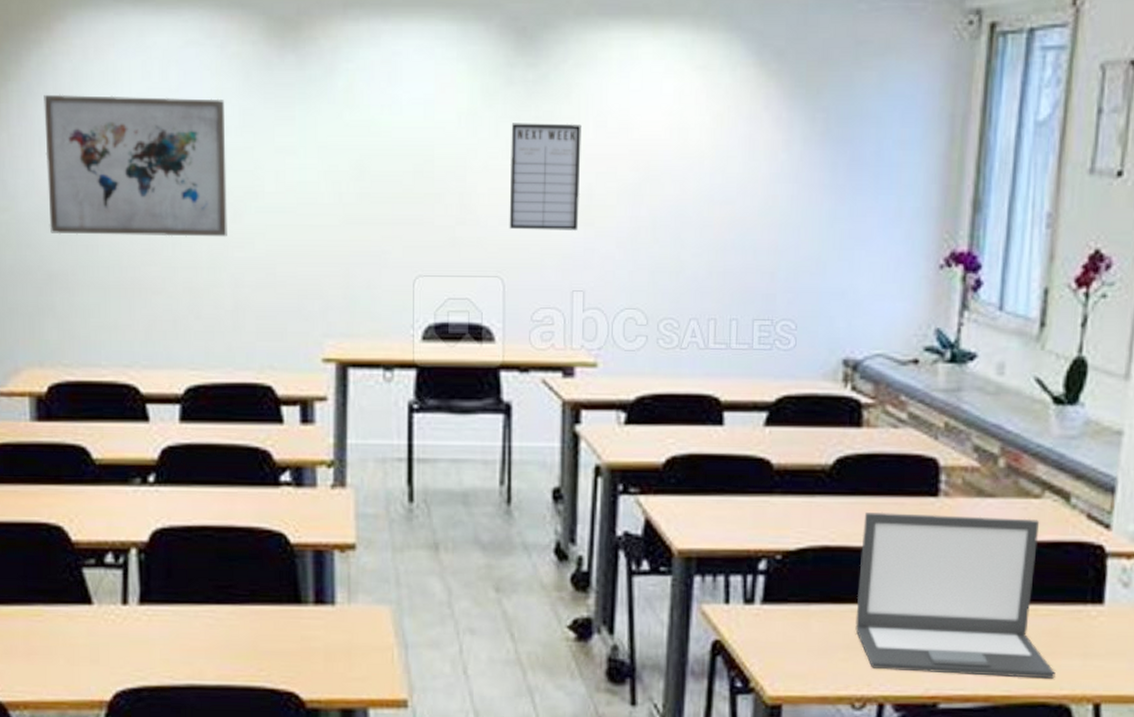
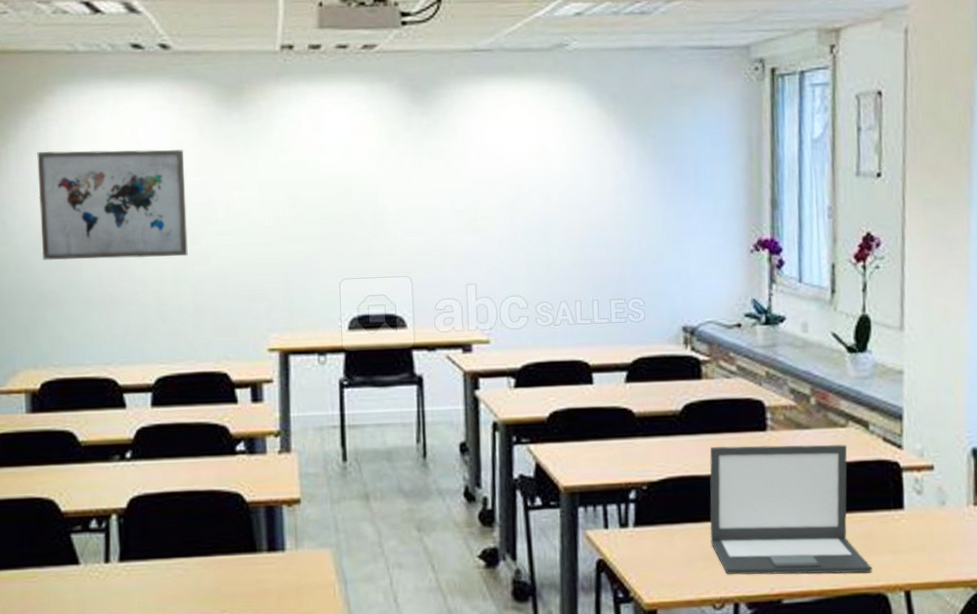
writing board: present [509,123,581,230] -> none [412,156,469,239]

